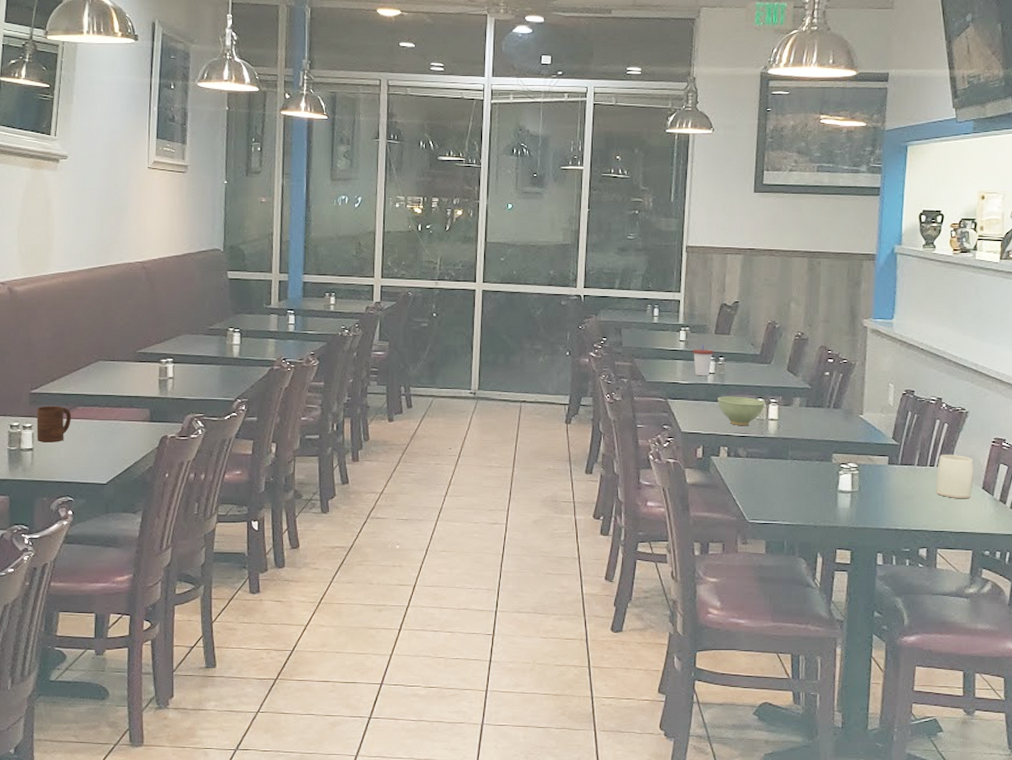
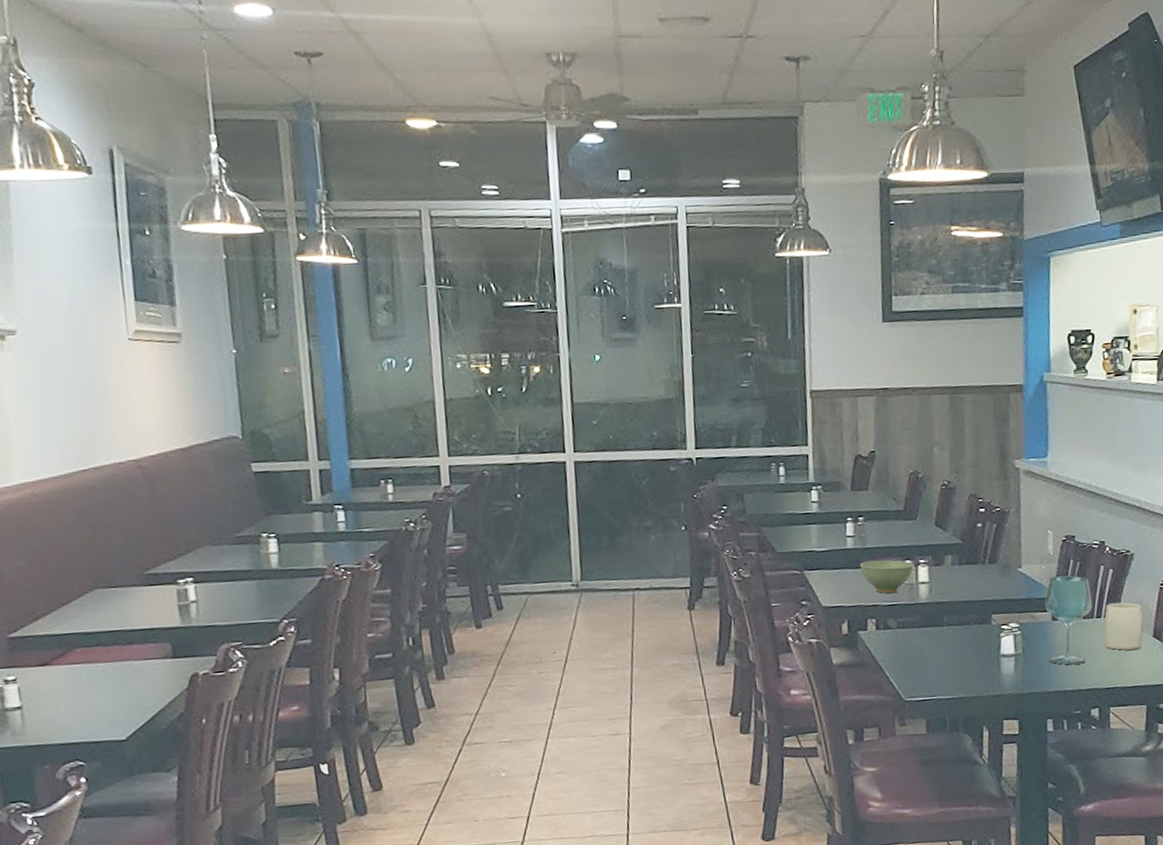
cup: present [36,405,72,442] -> none [19,650,69,698]
cup: present [692,344,714,376] -> none [827,503,852,541]
wine glass: none [882,425,927,506] -> present [1045,575,1093,665]

